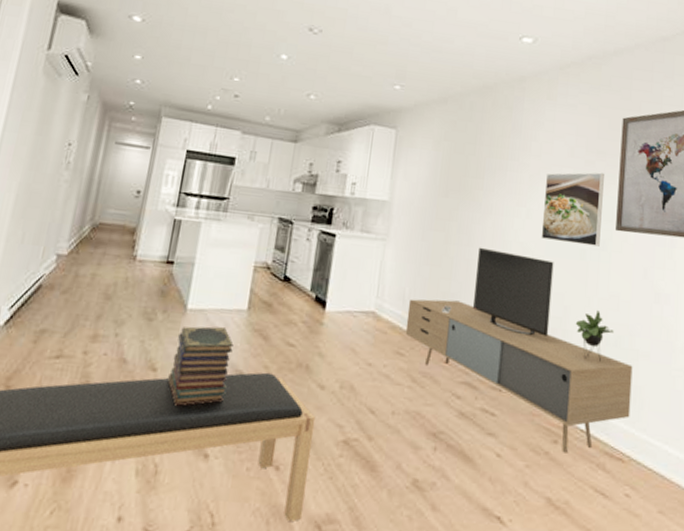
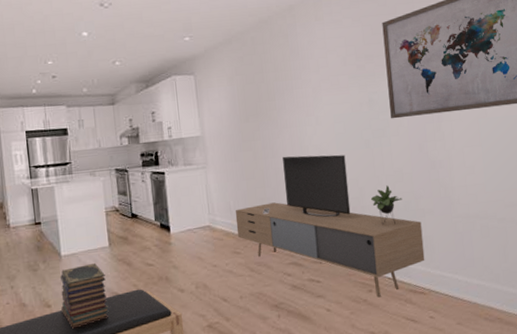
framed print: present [541,172,604,247] -> none [326,73,380,138]

